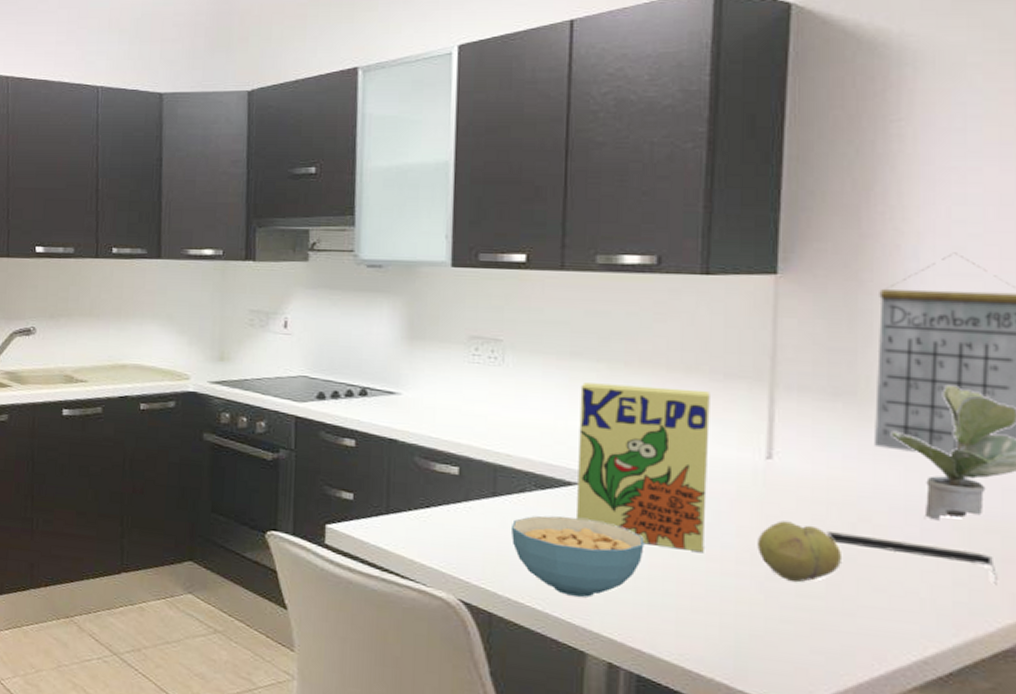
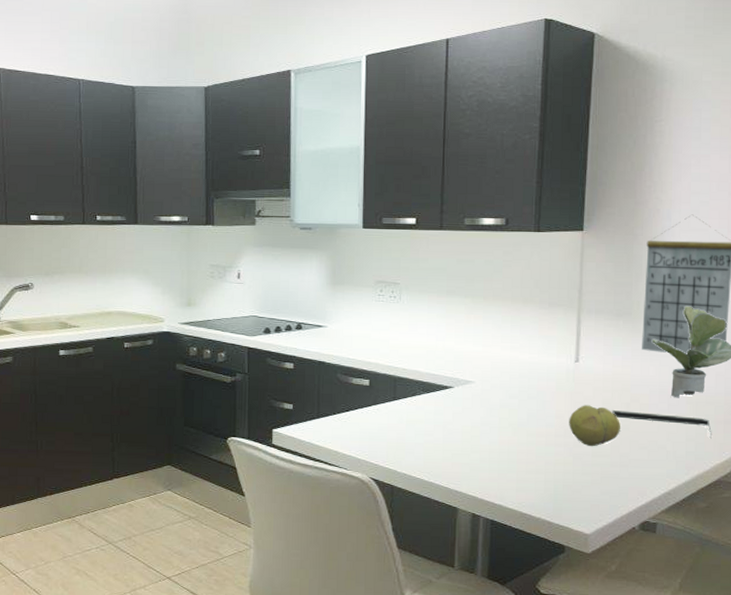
cereal bowl: present [510,515,645,598] -> none [406,411,496,468]
cereal box: present [577,382,710,552] -> none [451,313,540,430]

